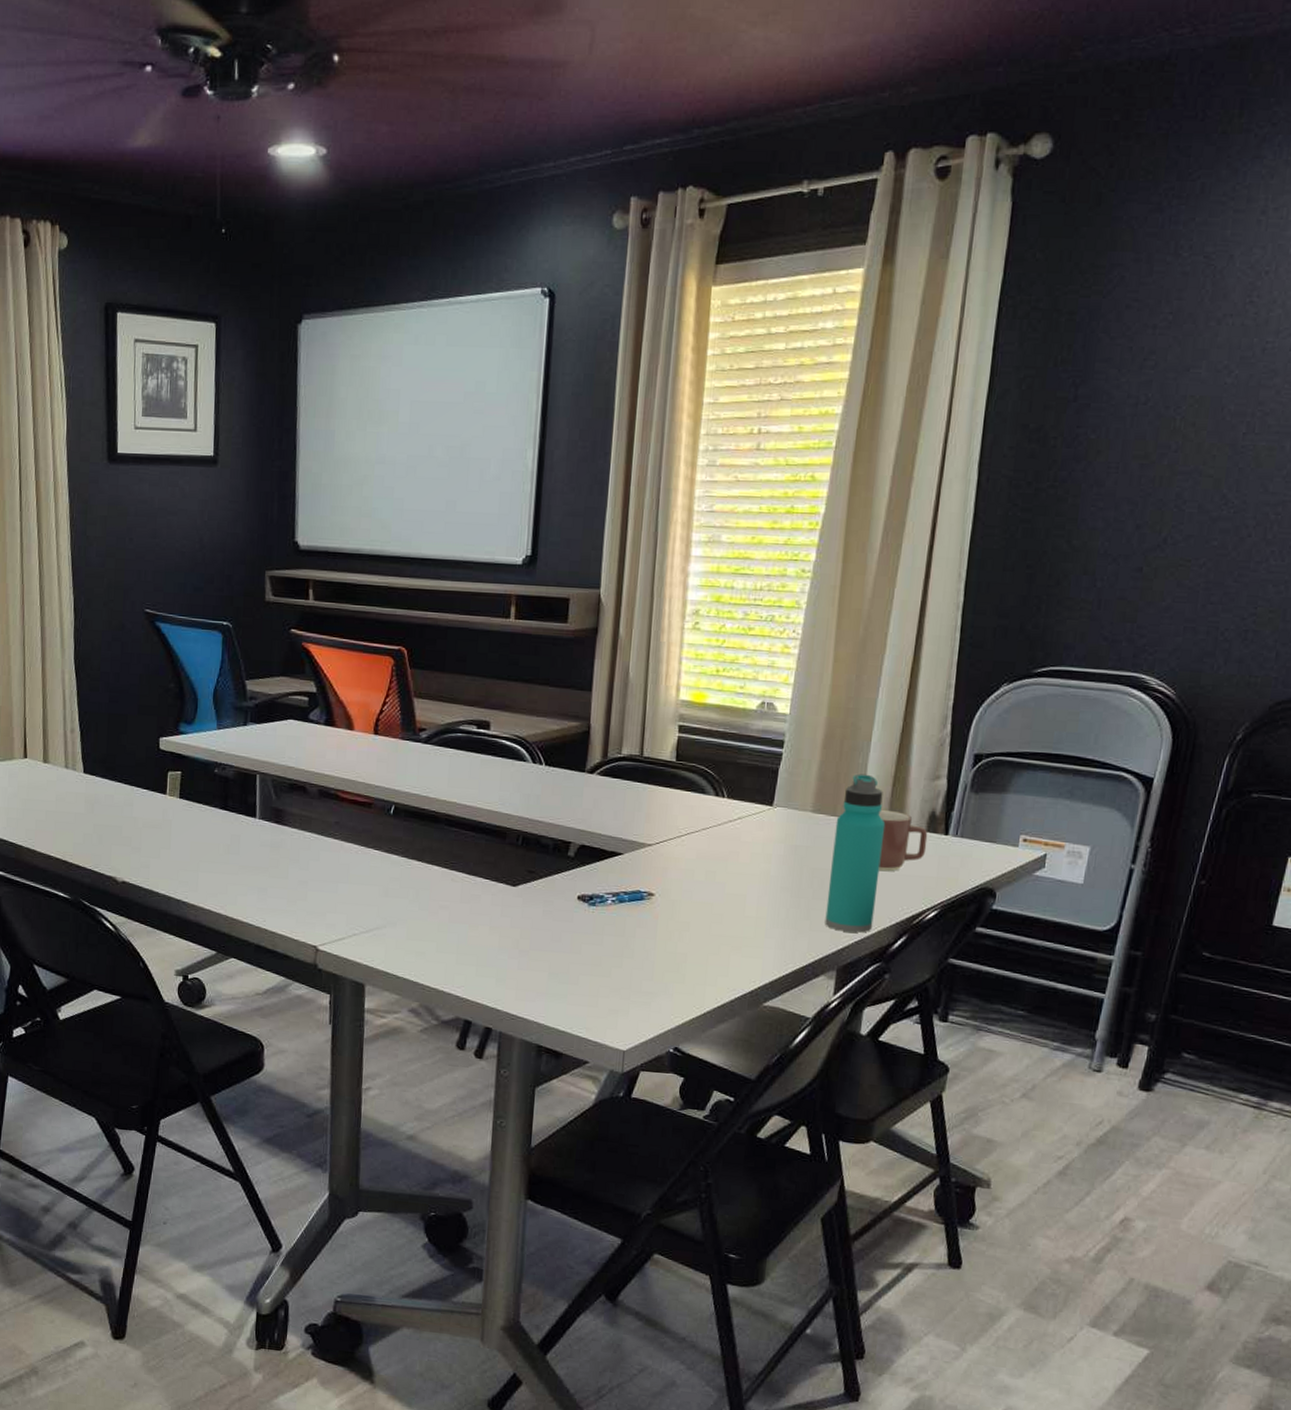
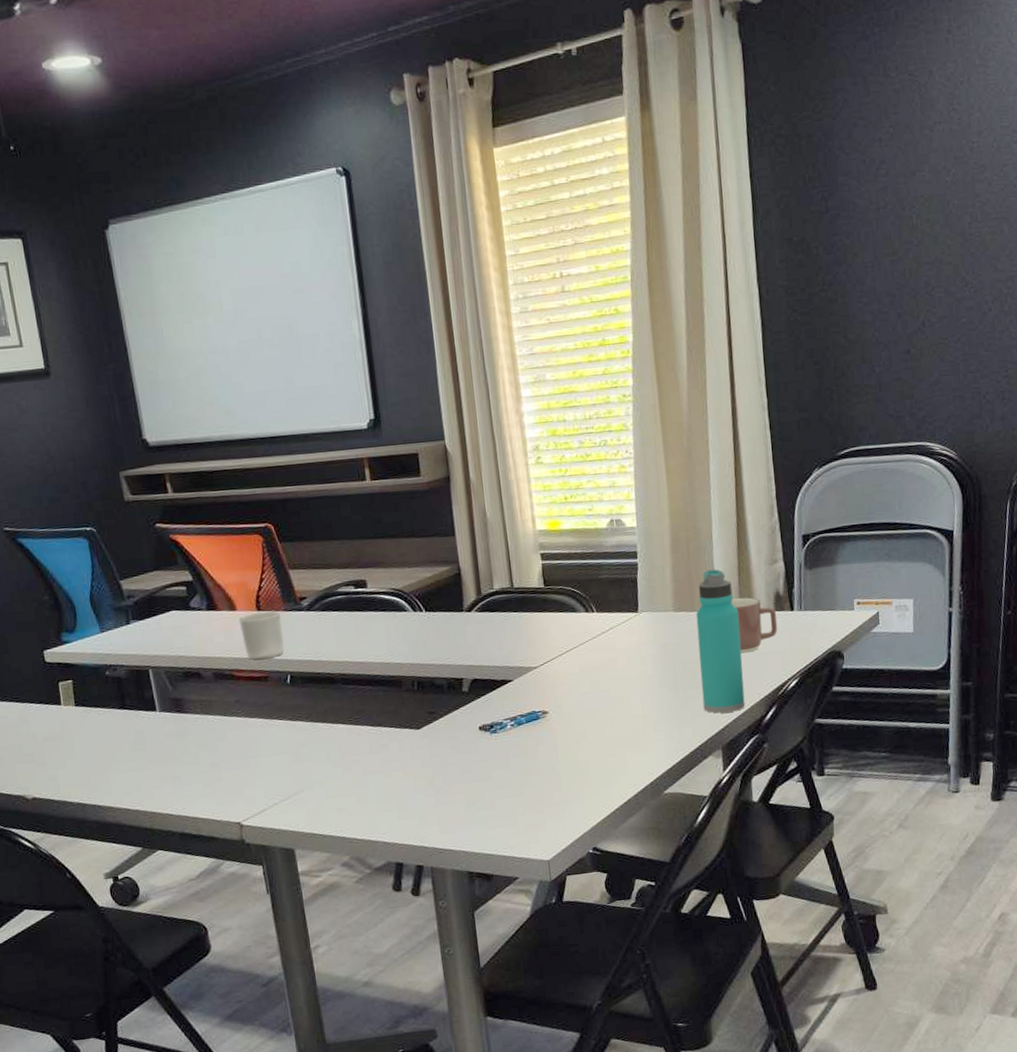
mug: none [353,736,396,785] -> present [238,611,285,660]

